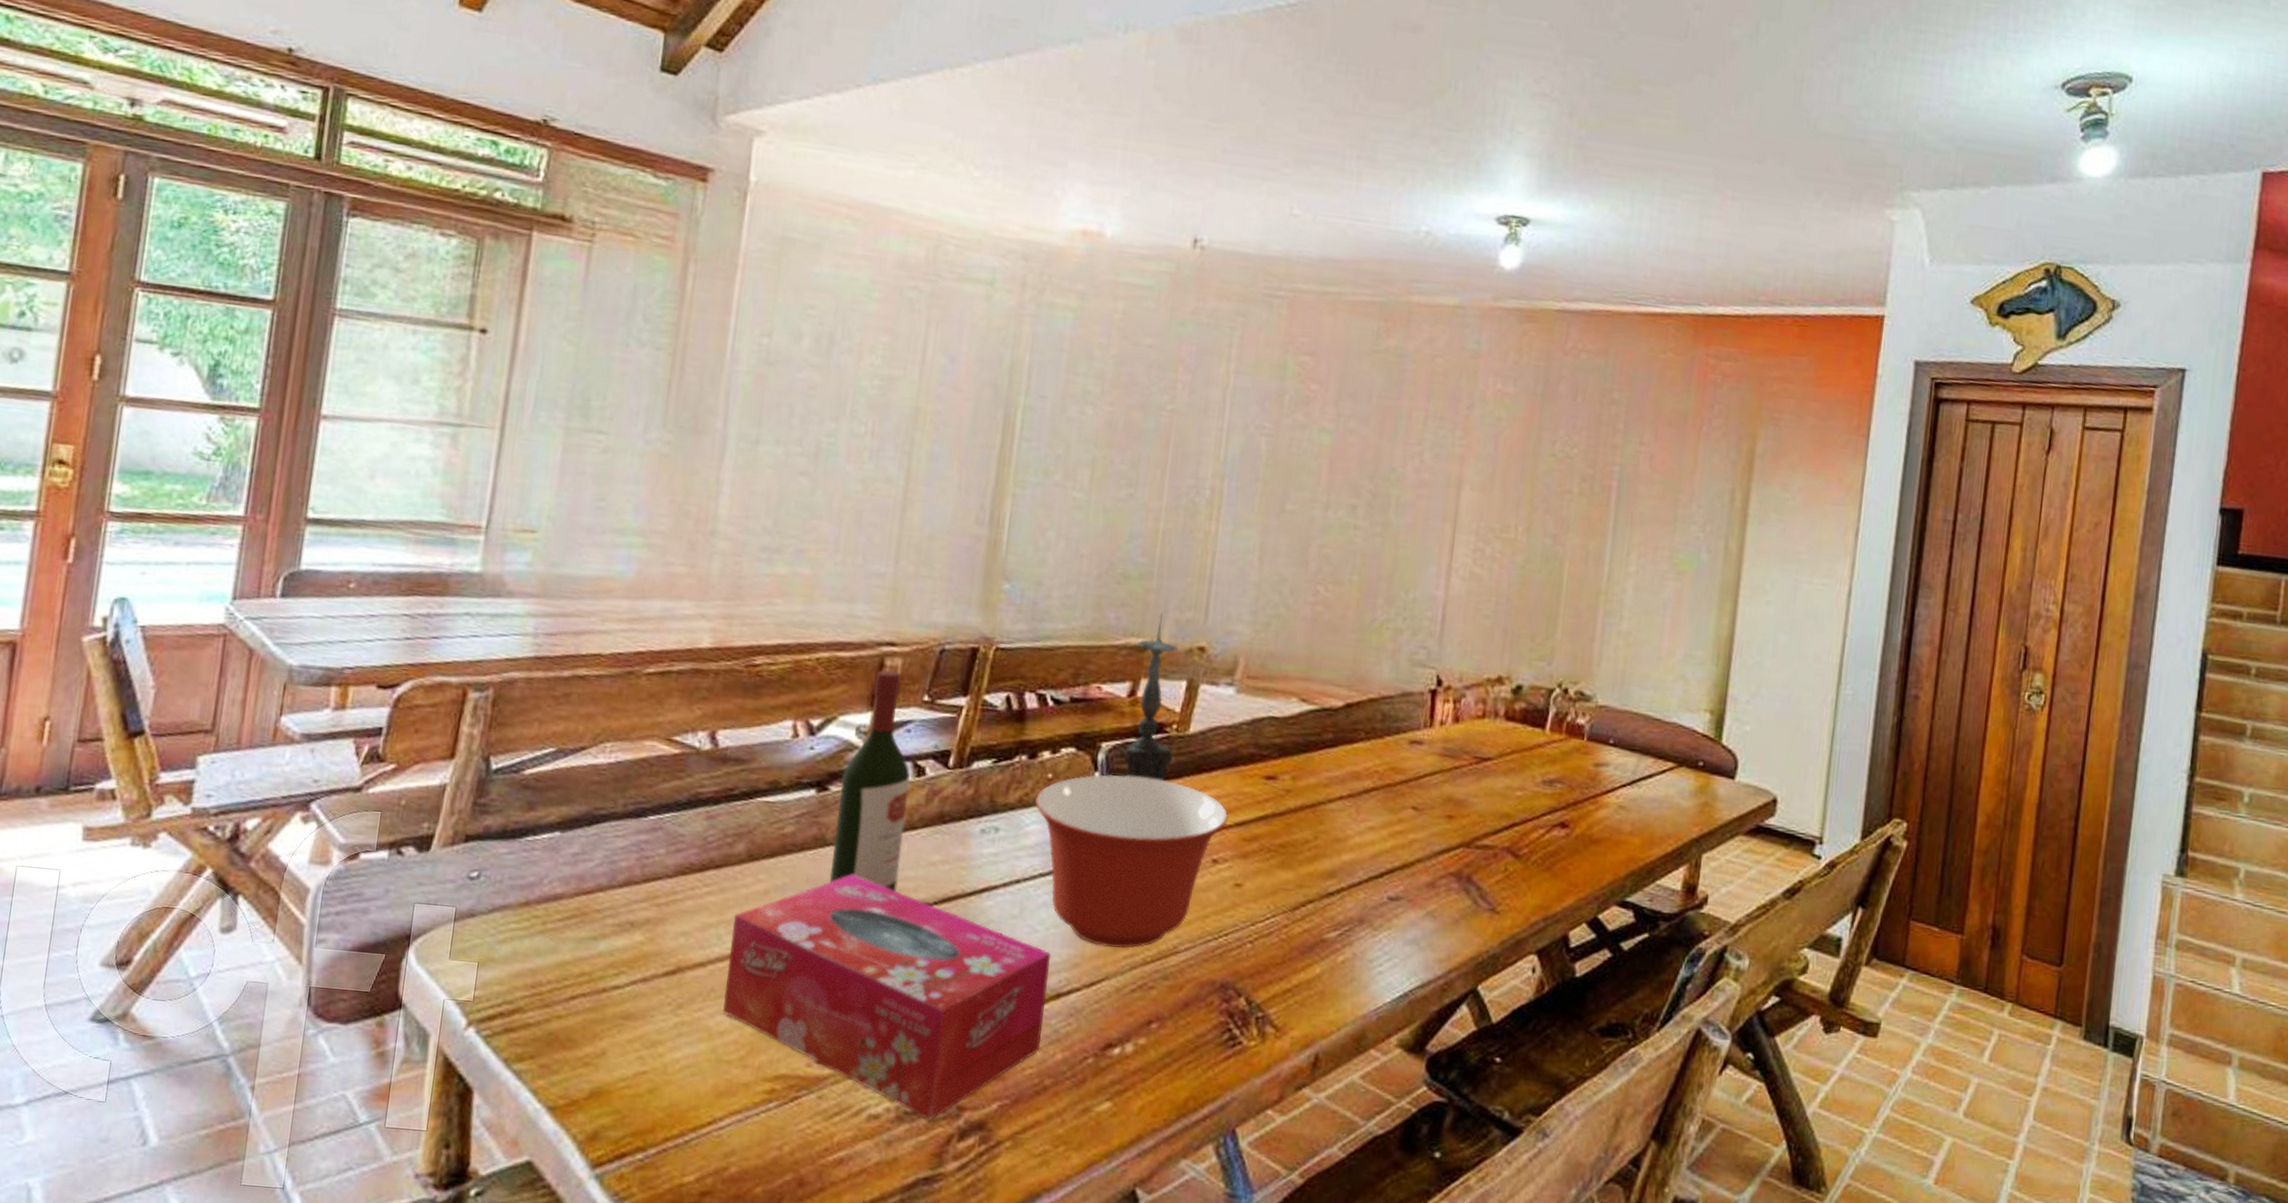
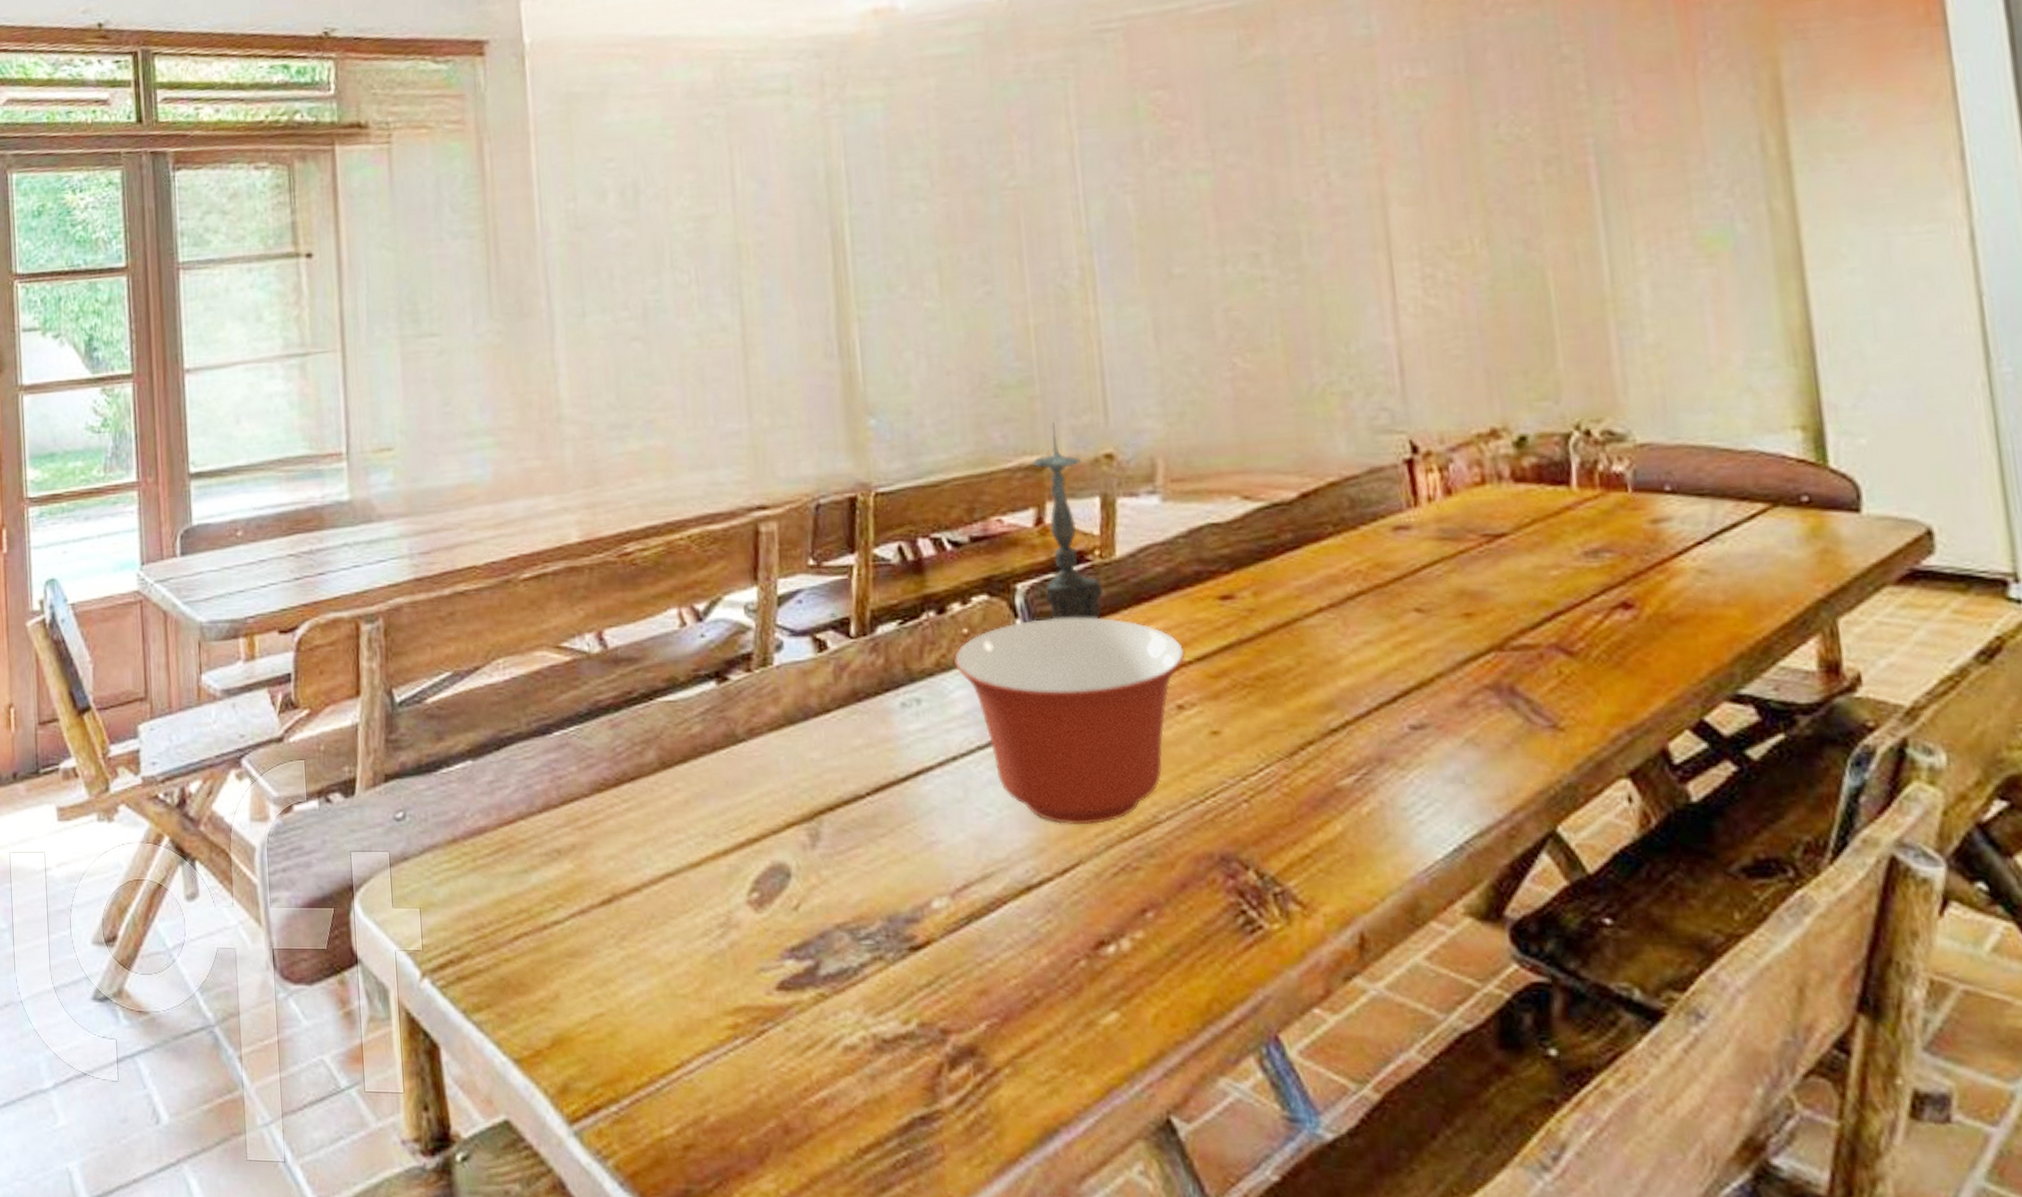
tissue box: present [723,874,1051,1121] -> none [658,771,1021,1048]
wine bottle: present [830,670,910,891] -> none [740,536,823,785]

